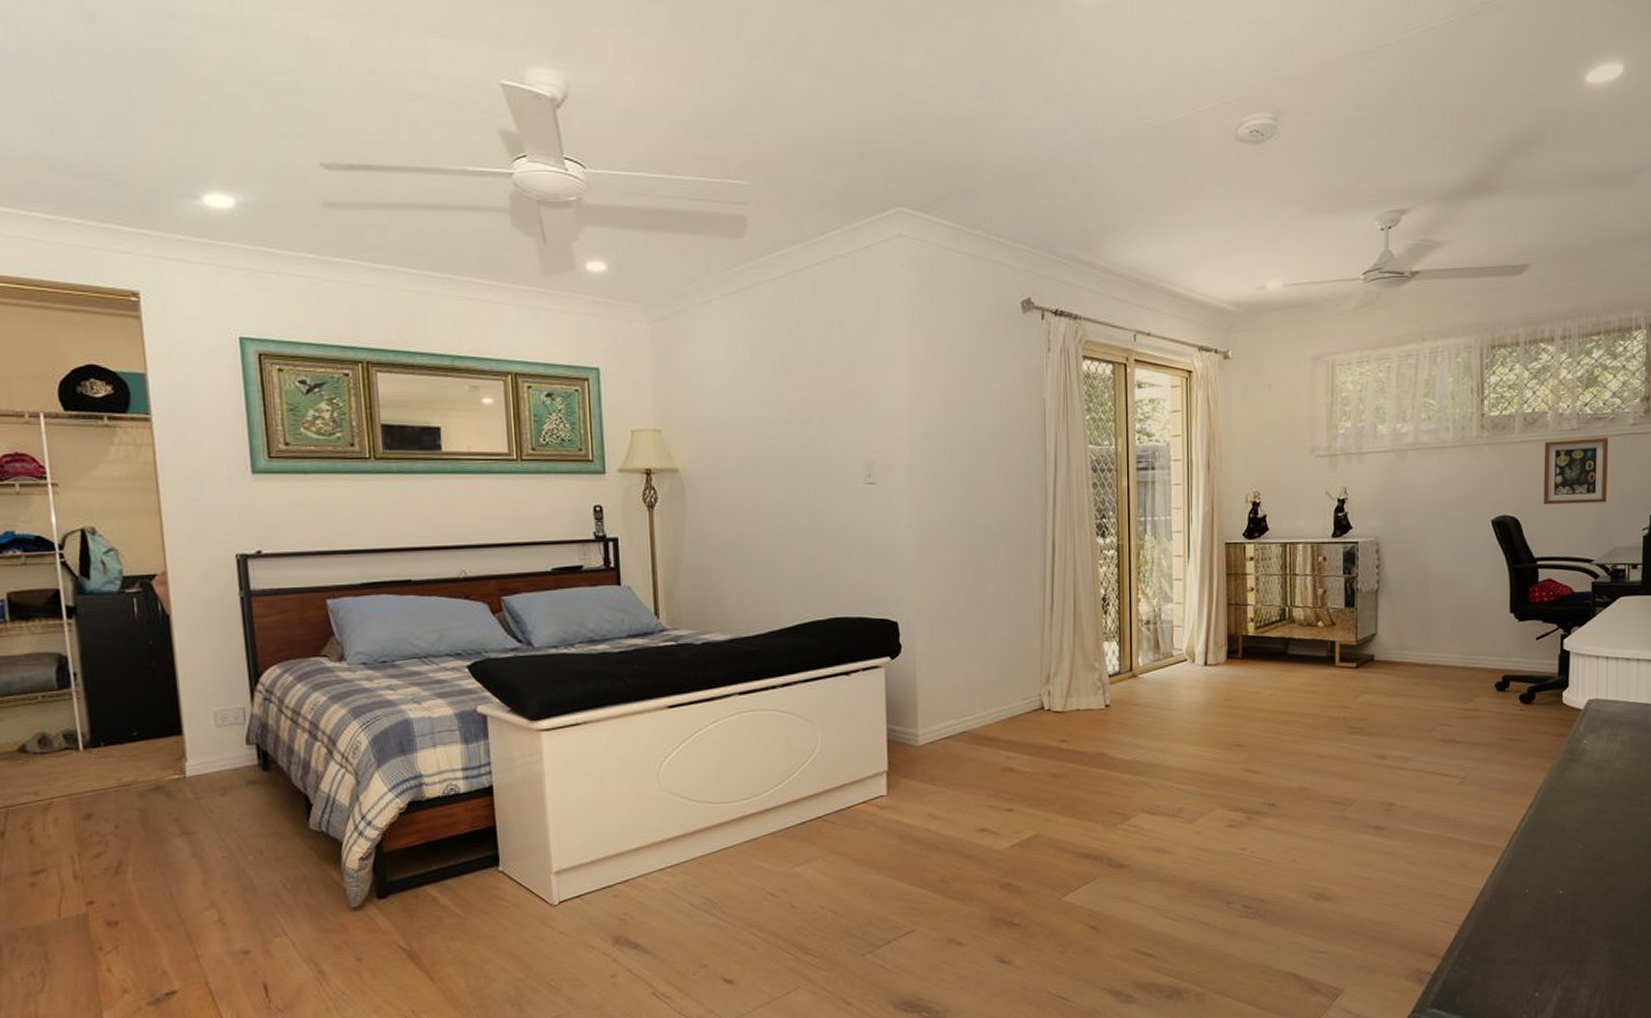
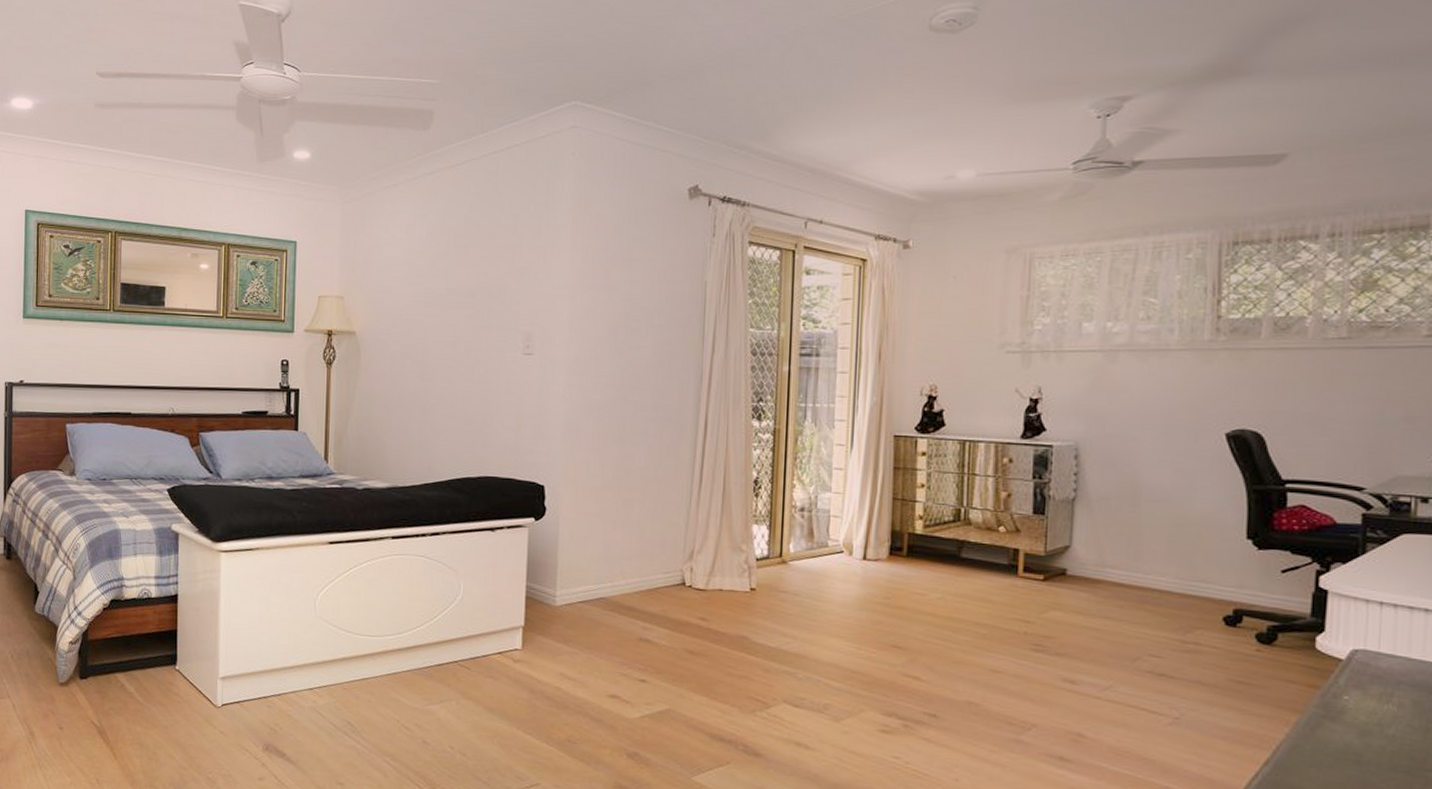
picture frame: present [1543,436,1609,505] -> none [1297,348,1392,424]

